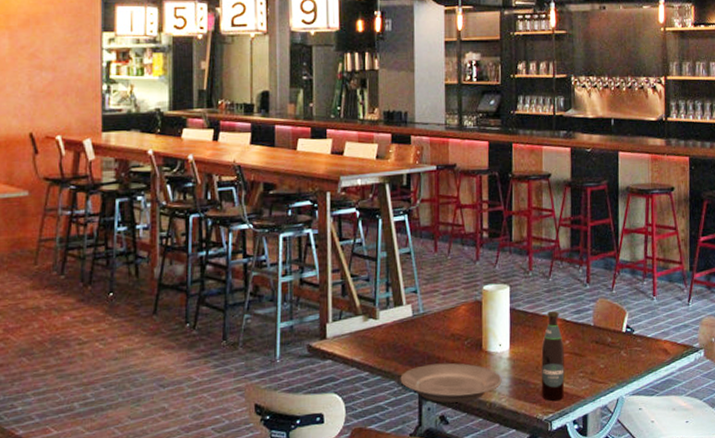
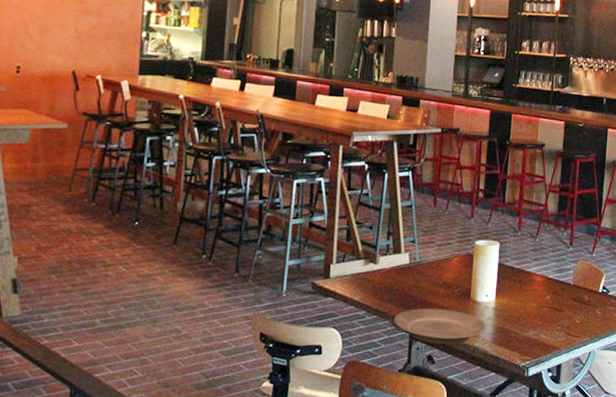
bottle: present [541,310,565,401] -> none [521,268,546,349]

